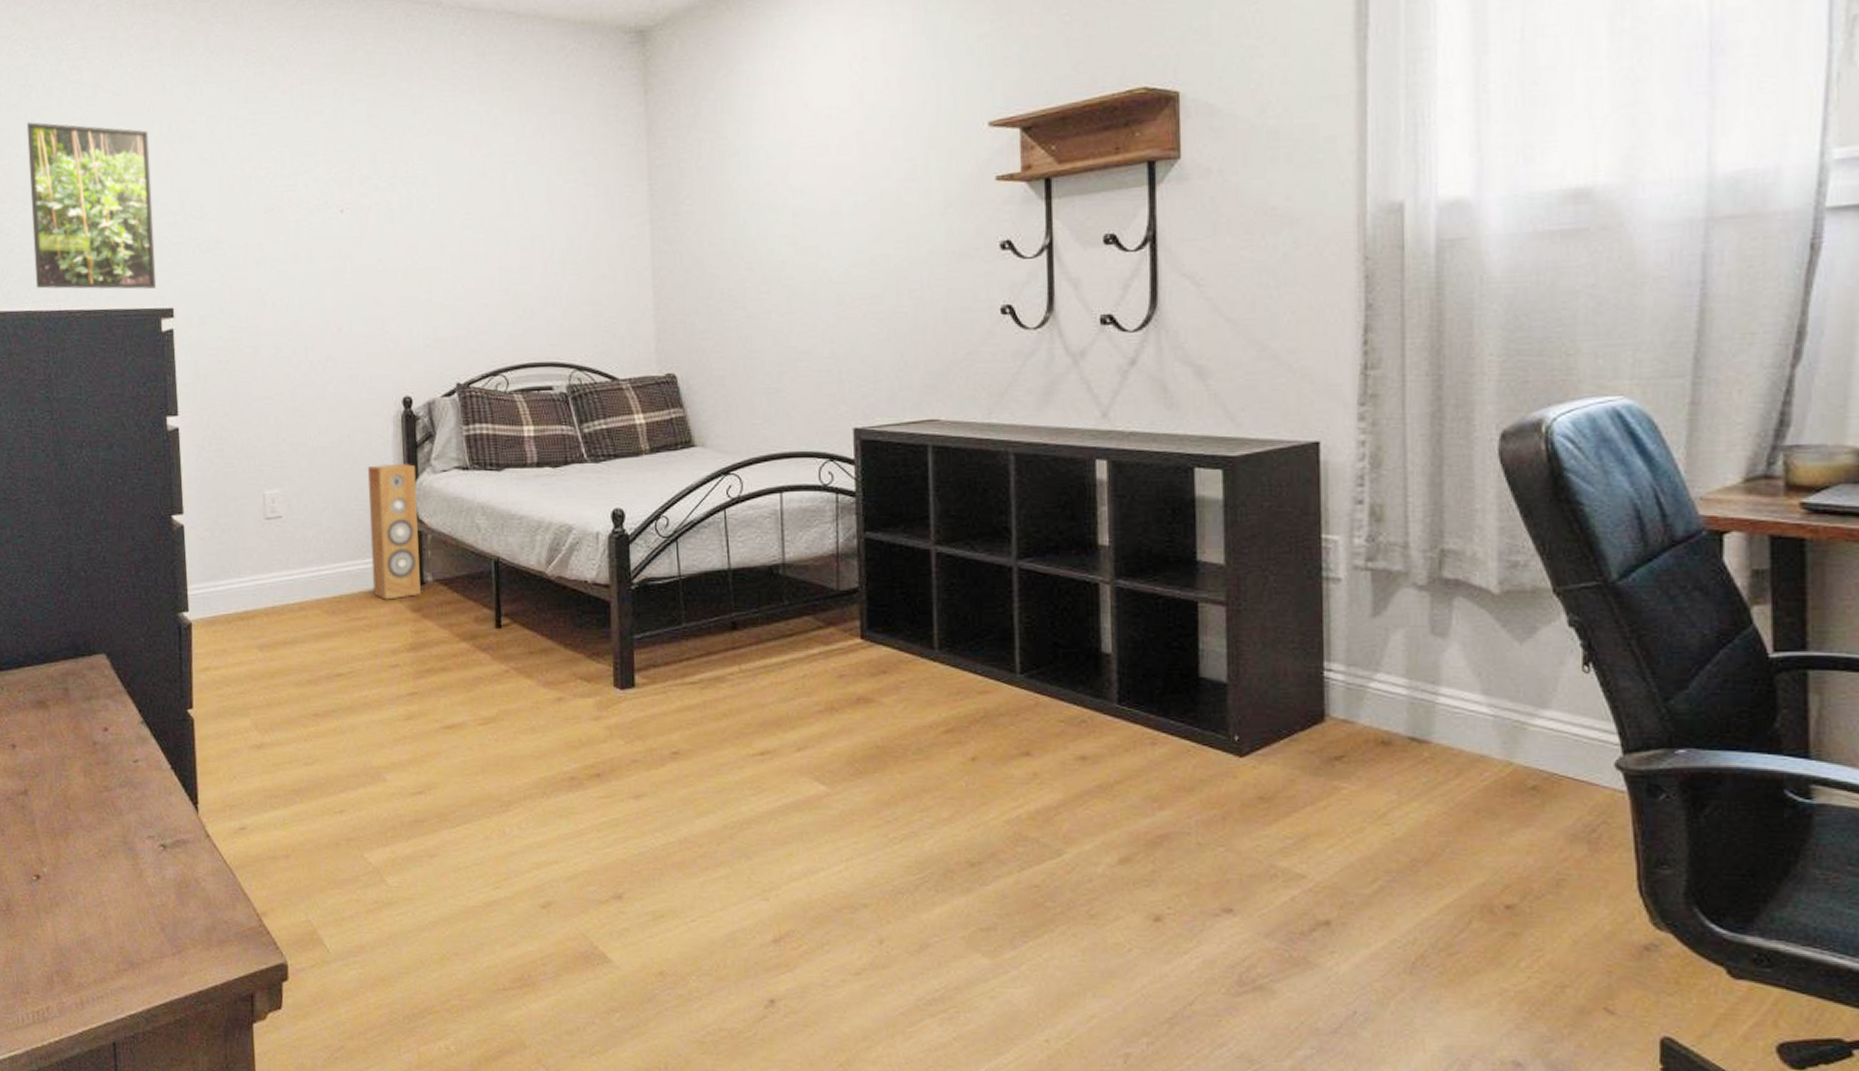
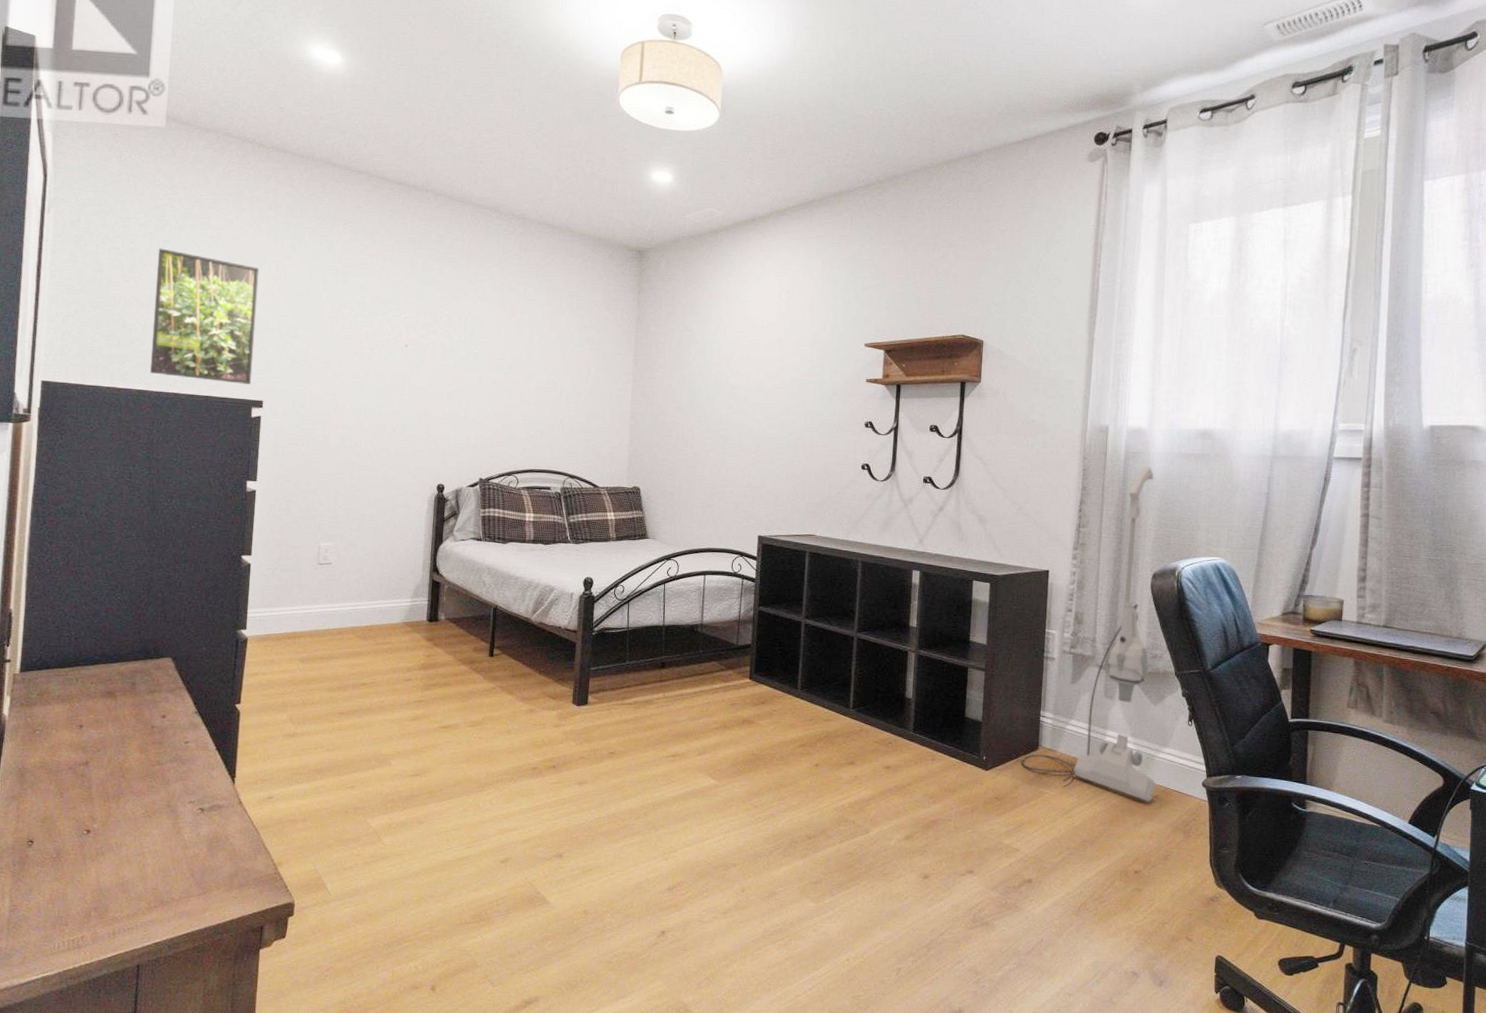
speaker: present [367,463,421,600] -> none [397,531,442,631]
vacuum cleaner: none [1298,260,1532,796] -> present [1021,467,1156,802]

